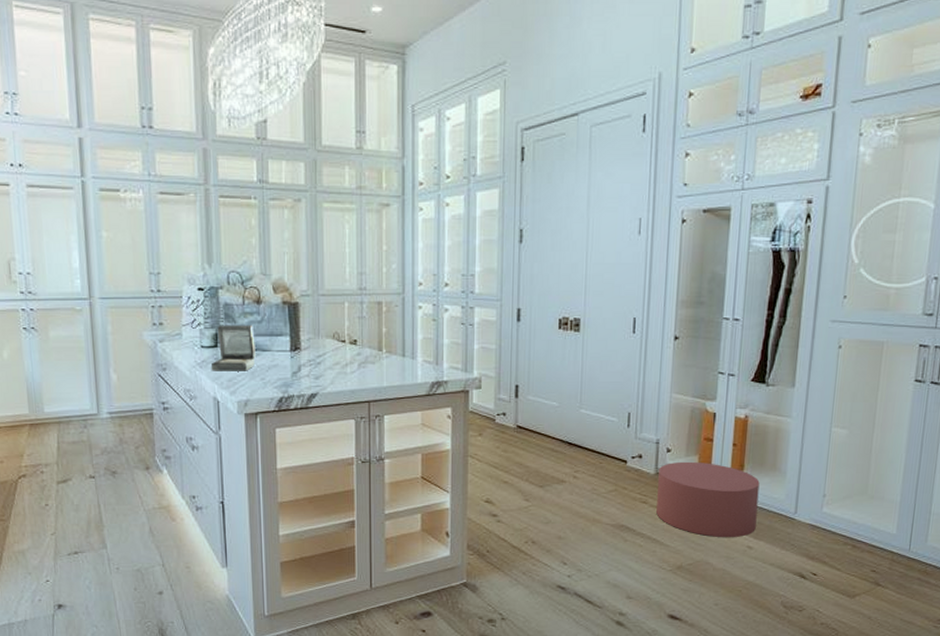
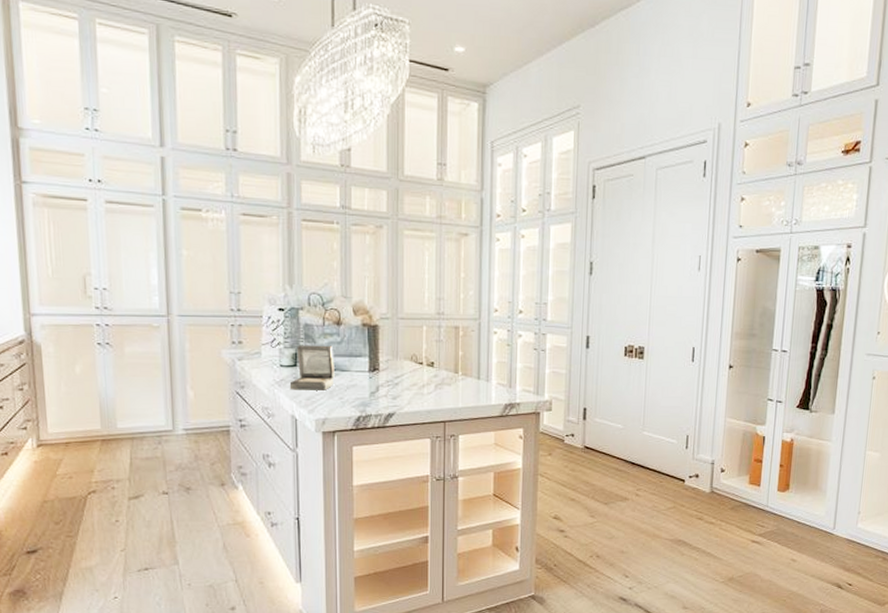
pouf: present [656,461,760,538] -> none [711,481,803,552]

